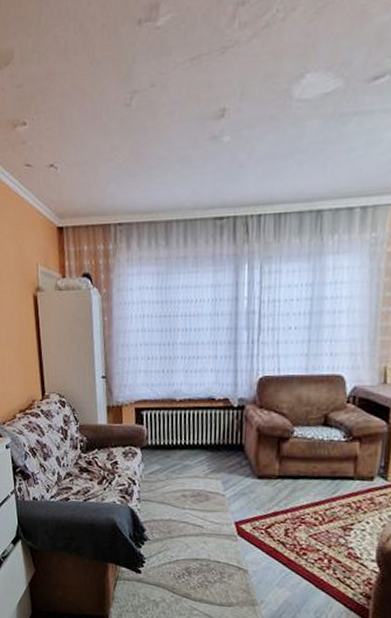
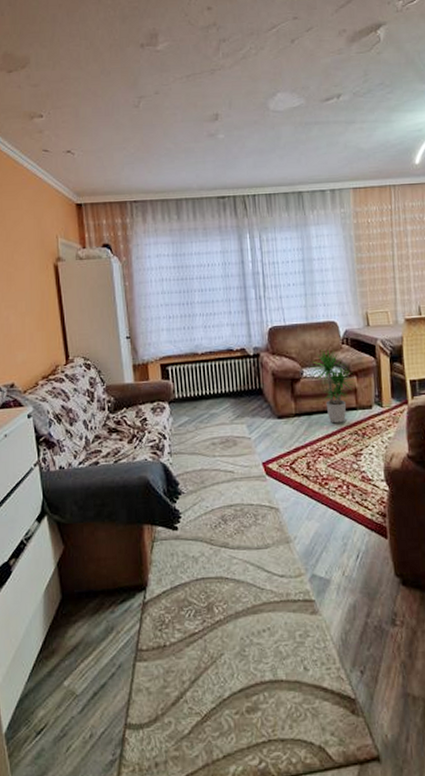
potted plant: none [302,407,359,492] -> present [310,349,357,423]

